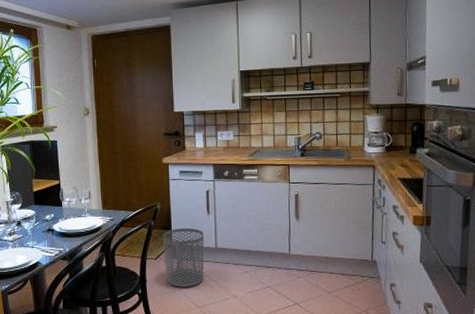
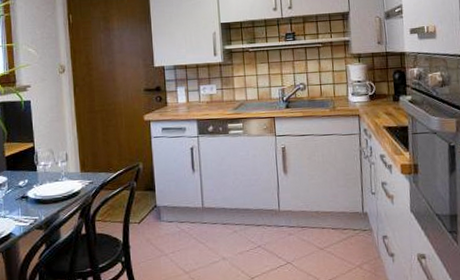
waste bin: present [163,228,204,287] -> none [146,188,191,252]

